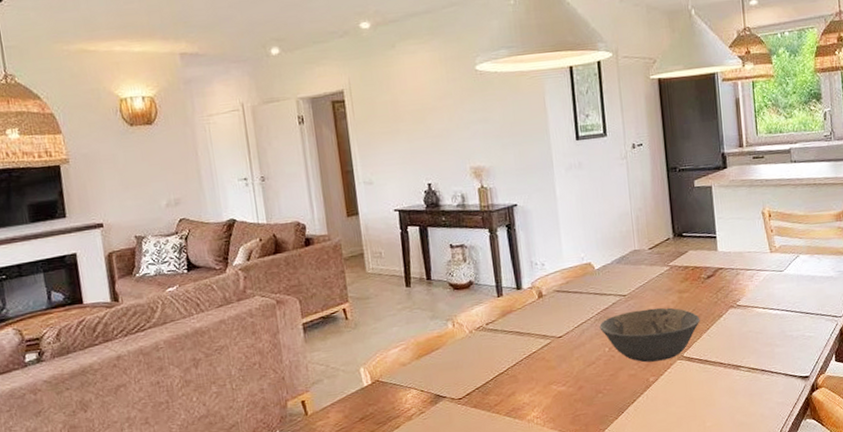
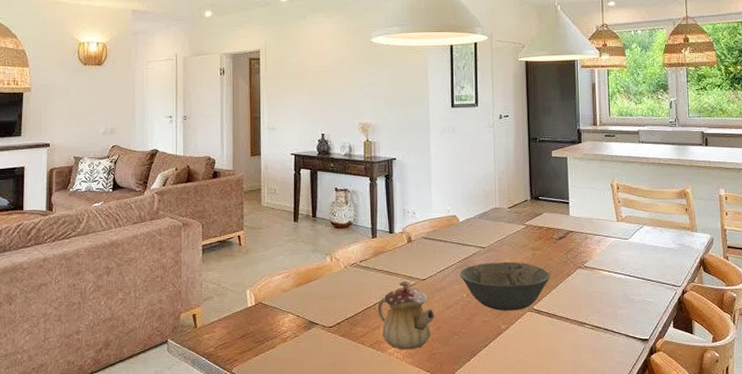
teapot: none [510,340,576,416] -> present [377,281,435,350]

